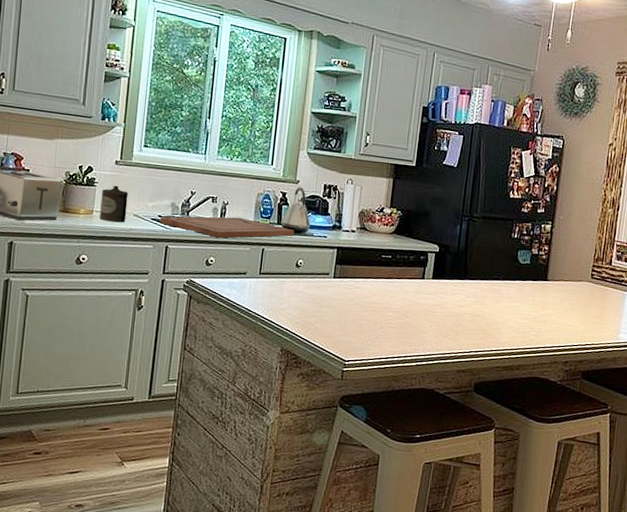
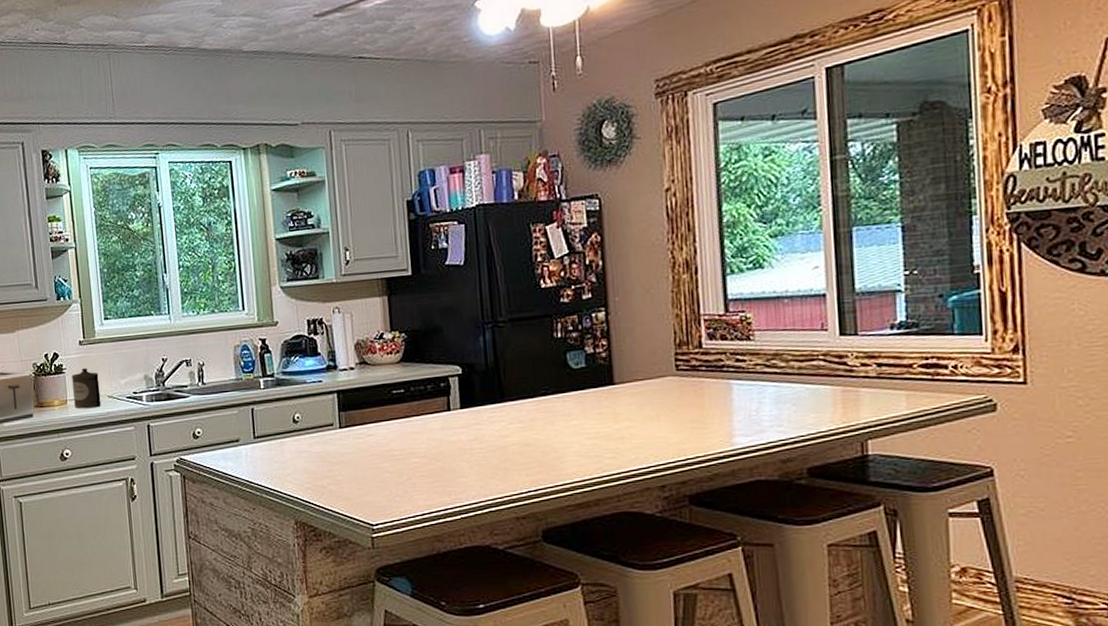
cutting board: present [159,216,295,238] -> none [135,377,284,405]
kettle: present [281,187,311,234] -> none [266,328,301,384]

